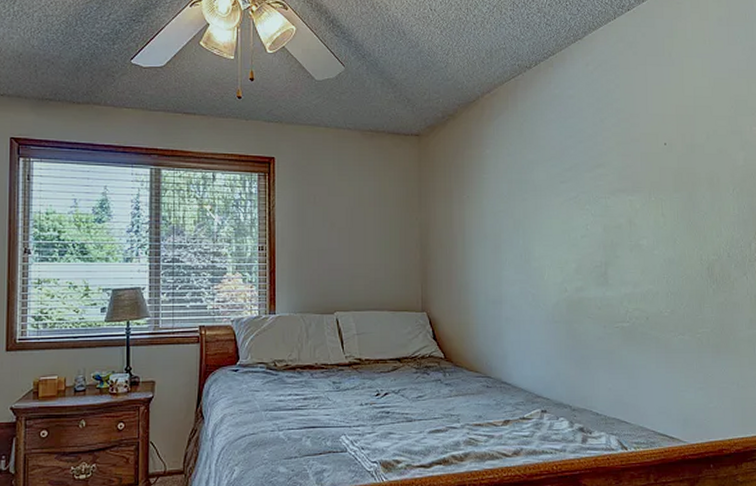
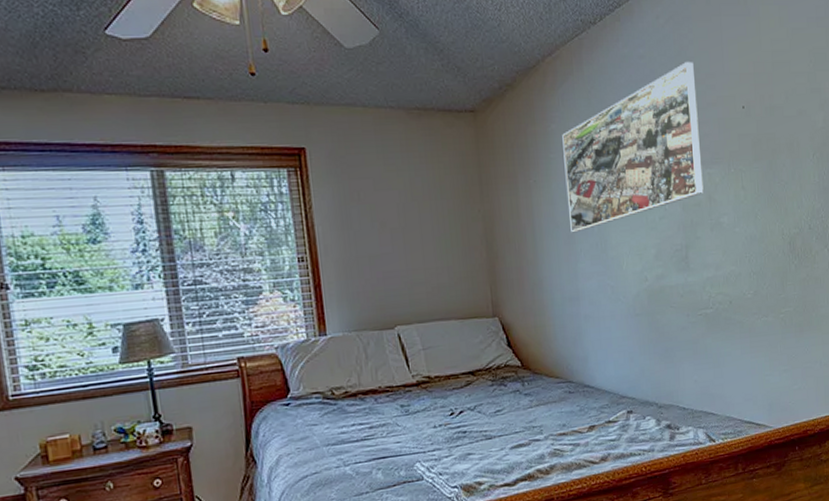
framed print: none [495,103,624,244] -> present [562,62,704,233]

